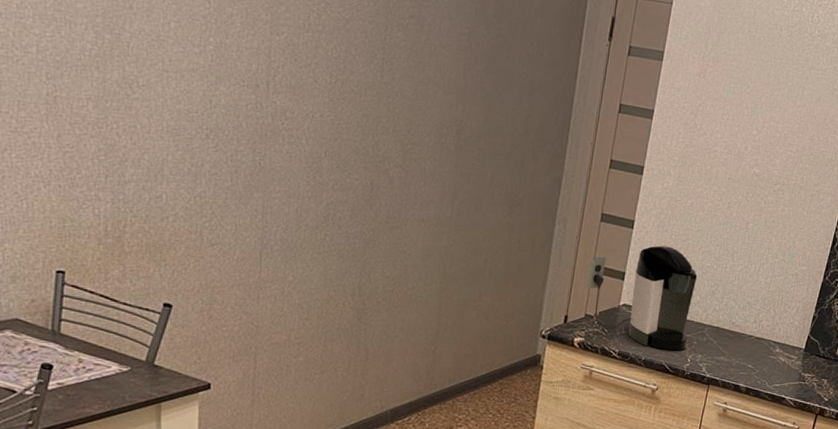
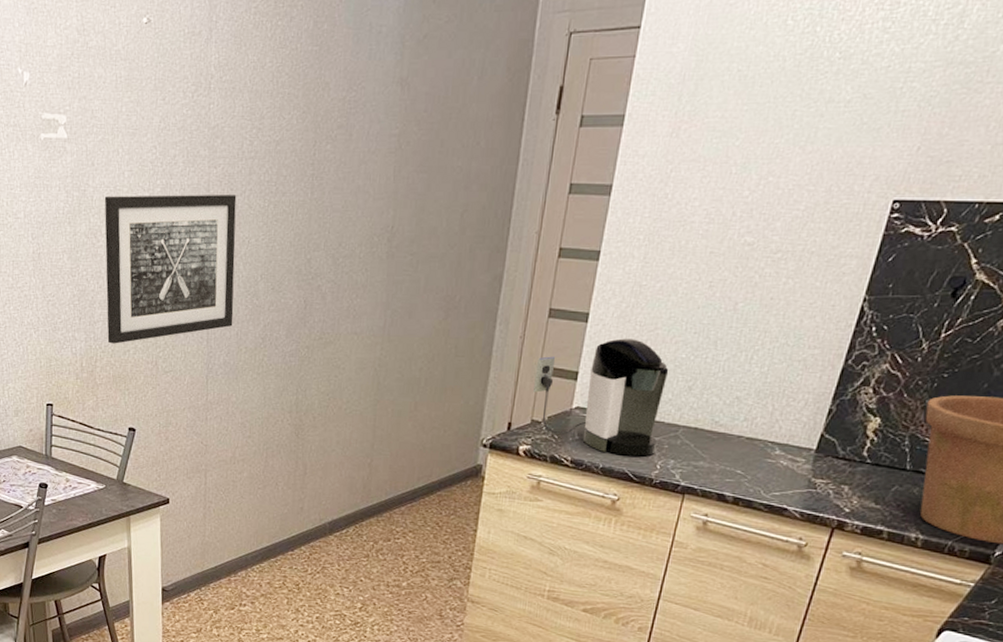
wall art: none [141,44,301,209] -> present [104,195,237,344]

